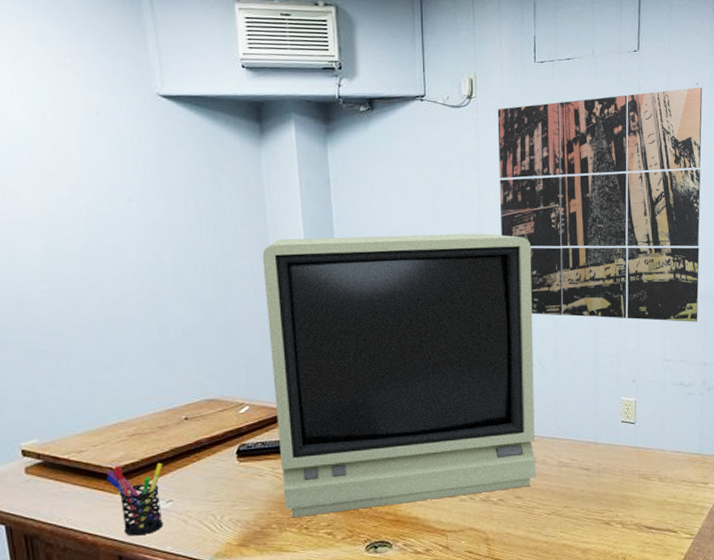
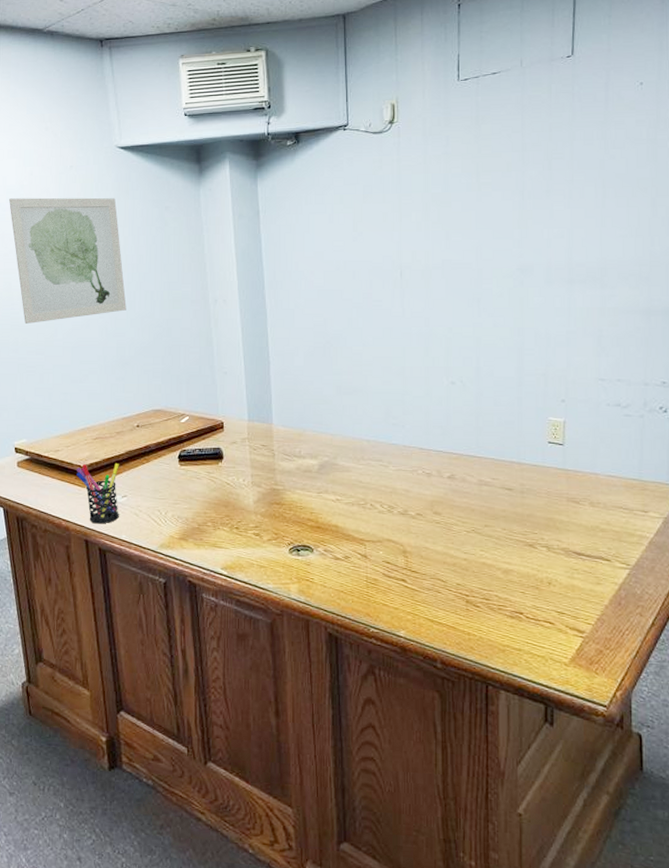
wall art: none [13,145,171,298] -> present [9,197,127,324]
monitor: present [262,233,535,518] -> none [200,254,455,518]
wall art: present [497,87,703,322] -> none [419,86,648,340]

